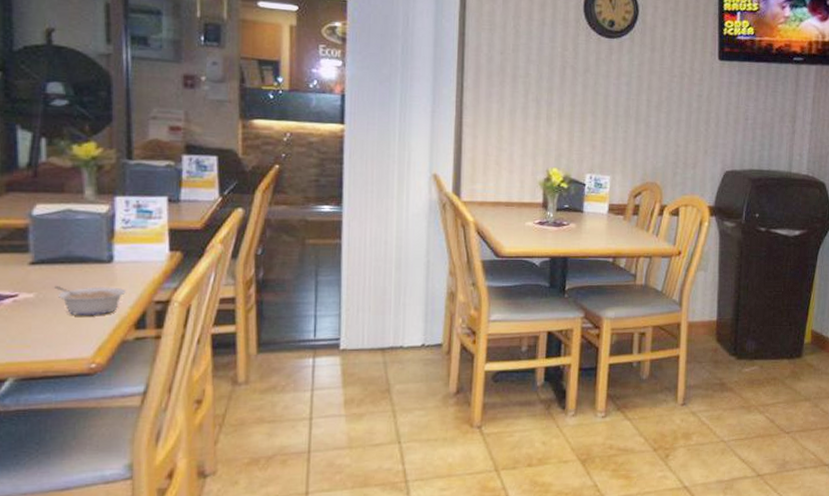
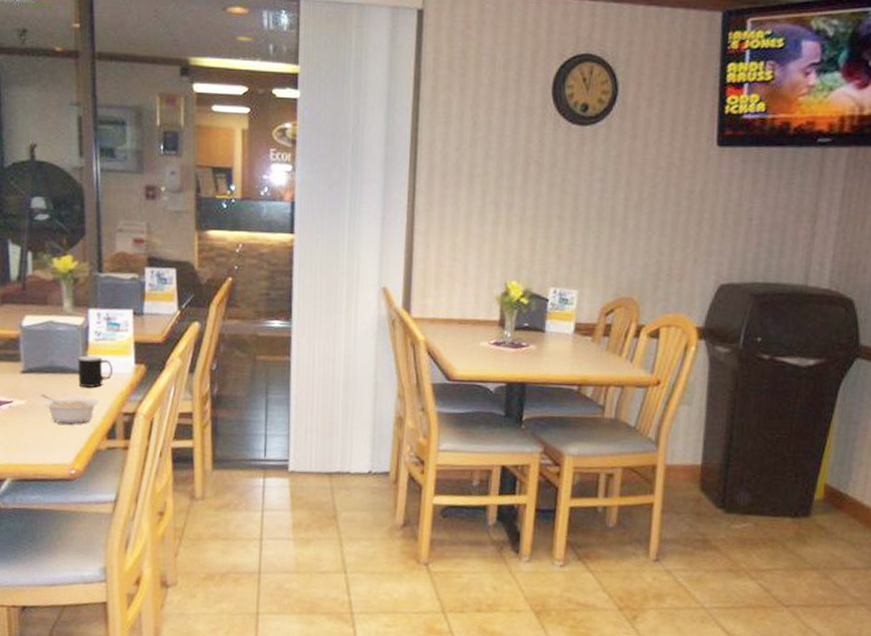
cup: none [100,244,143,277] -> present [77,355,113,388]

